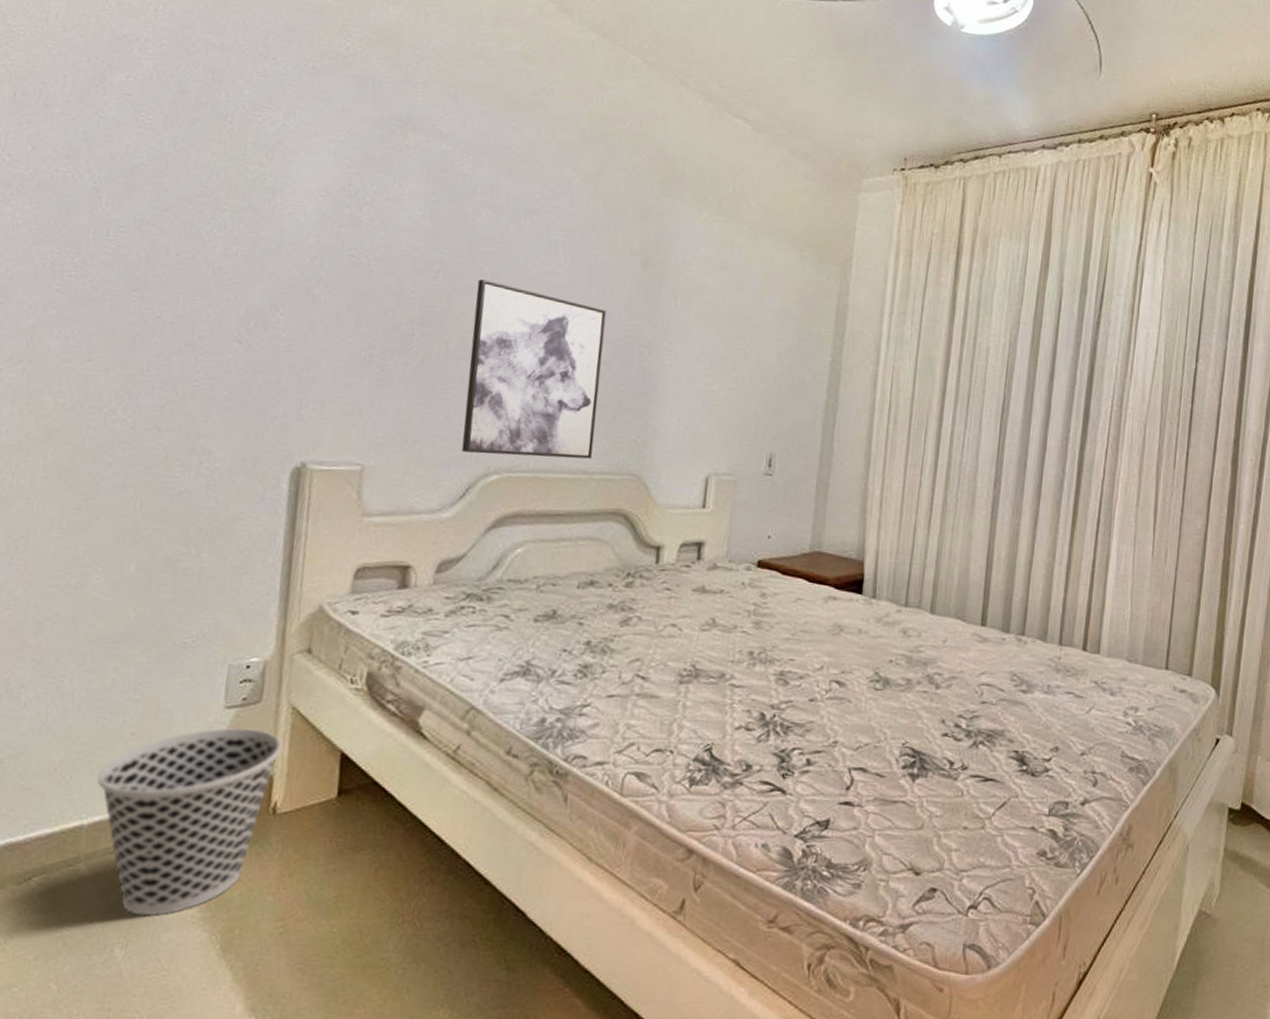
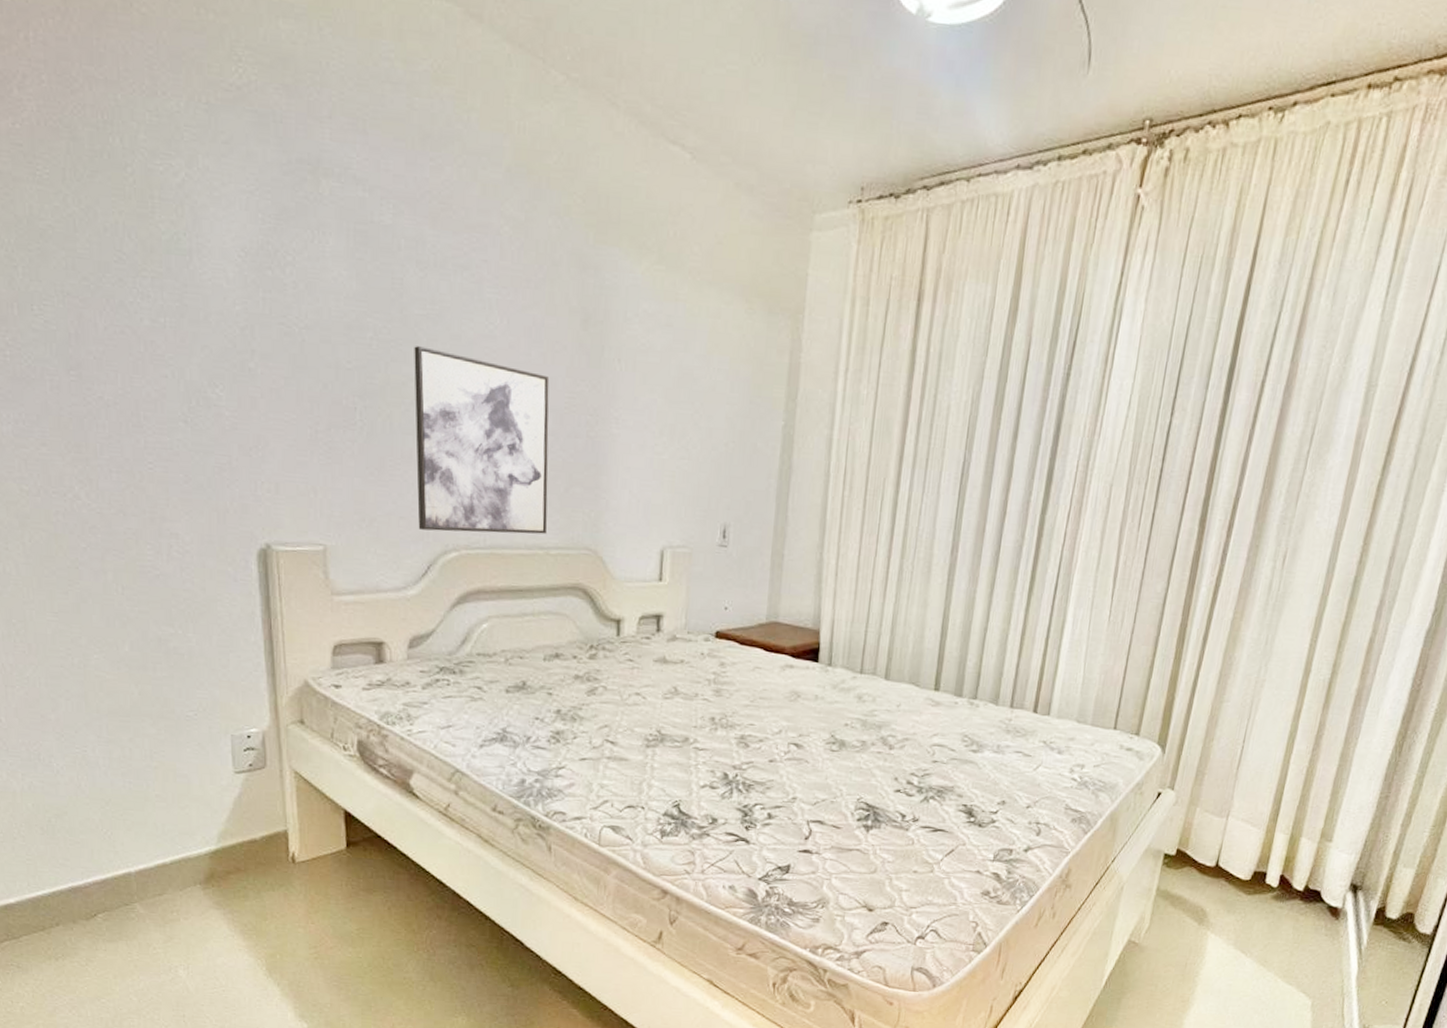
wastebasket: present [97,728,282,917] -> none [134,790,291,945]

